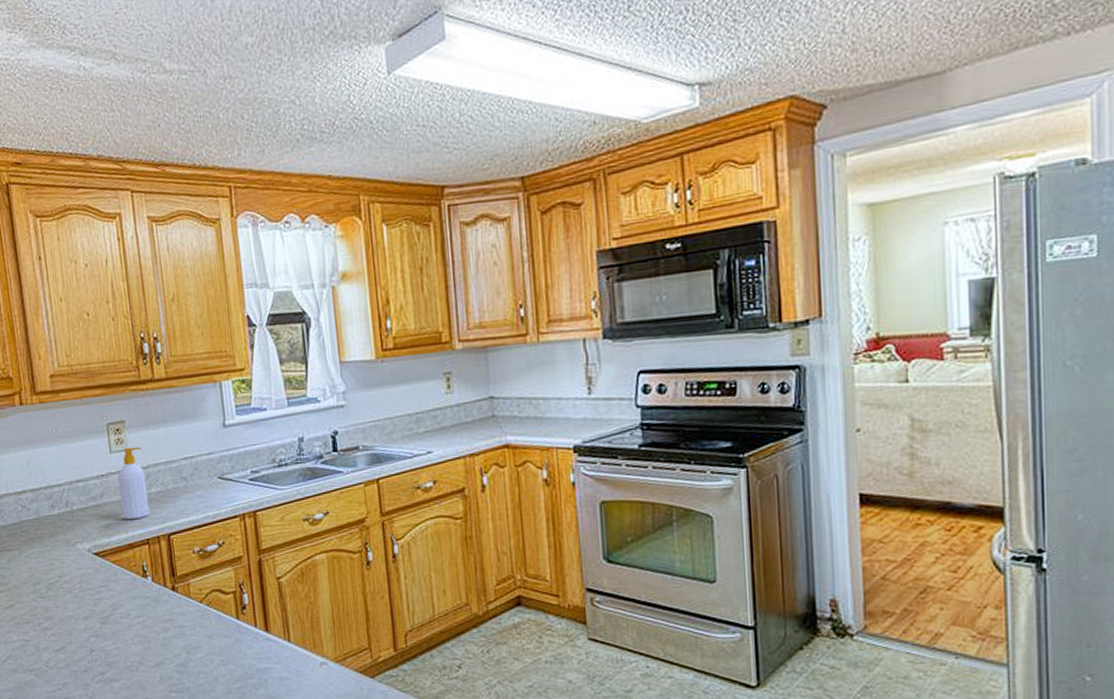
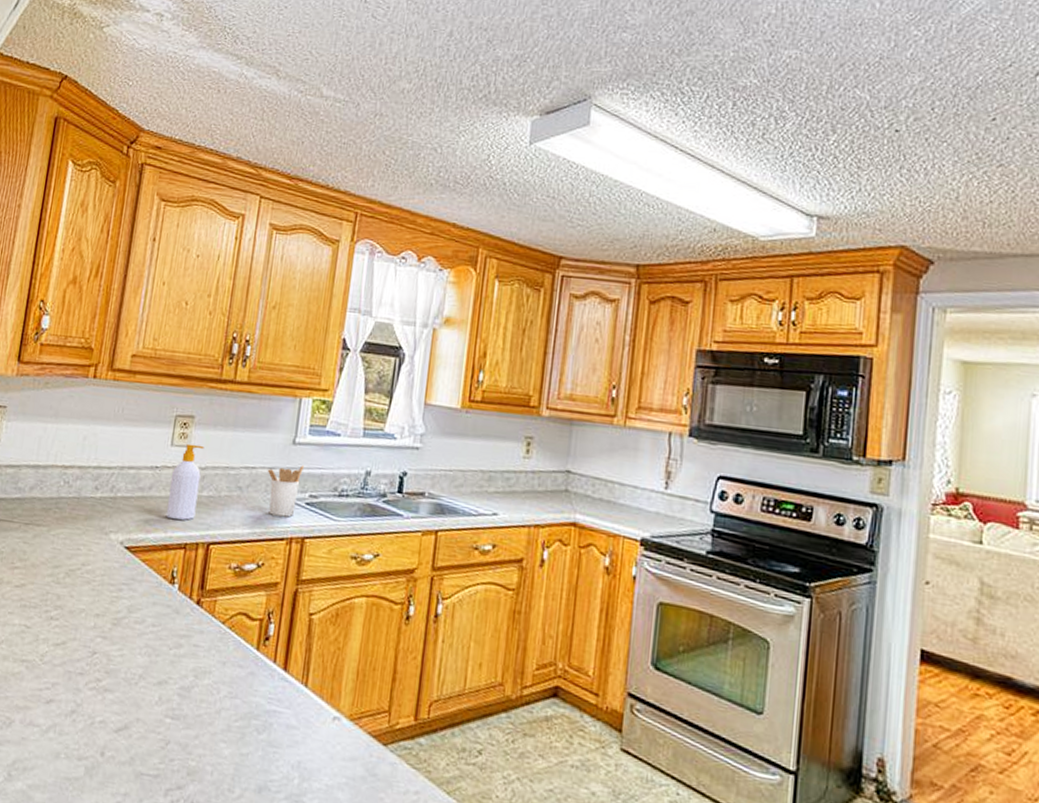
utensil holder: none [205,445,241,497] -> present [267,465,304,517]

